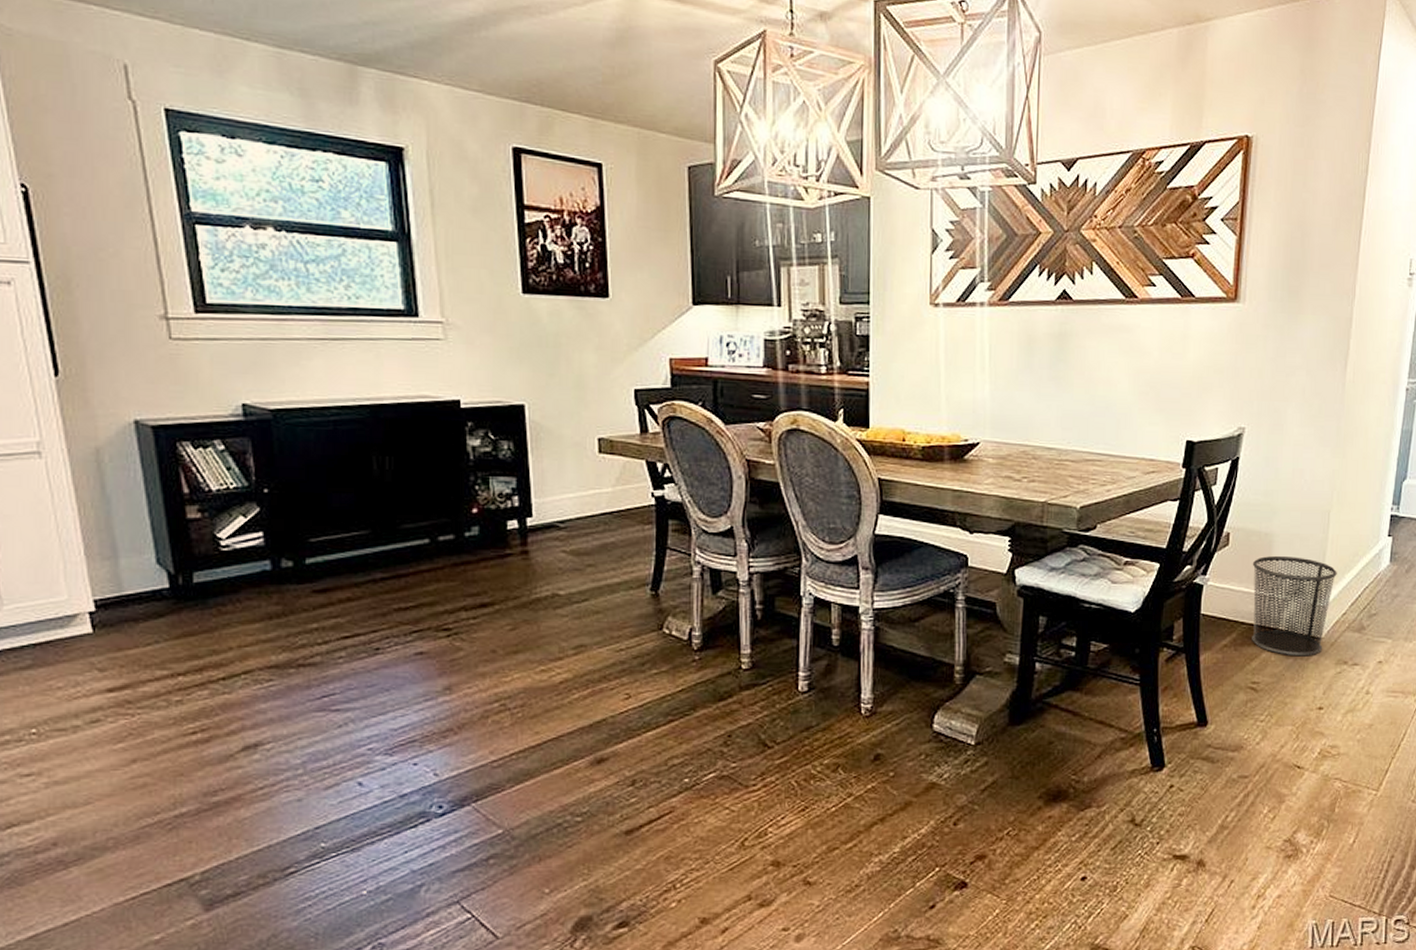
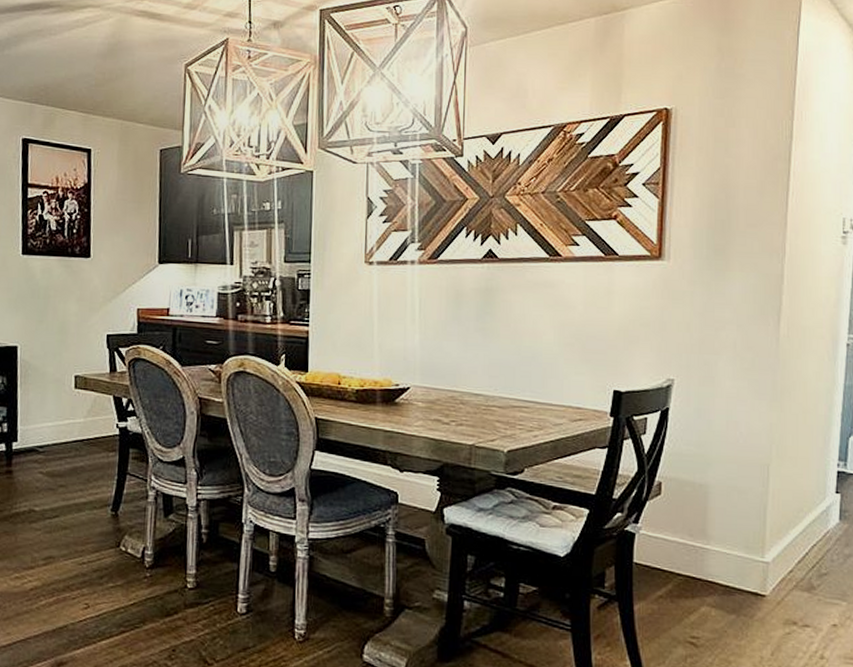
waste bin: present [1252,556,1337,657] -> none [686,507,780,614]

